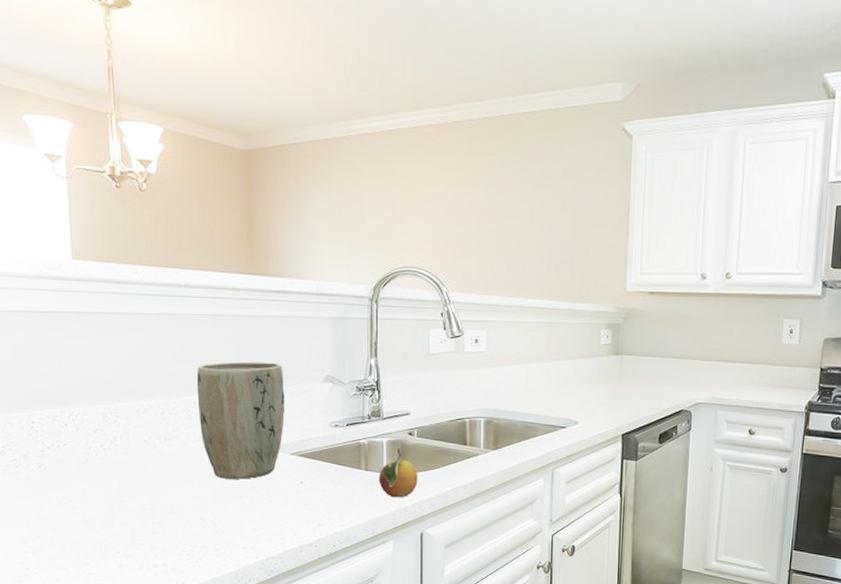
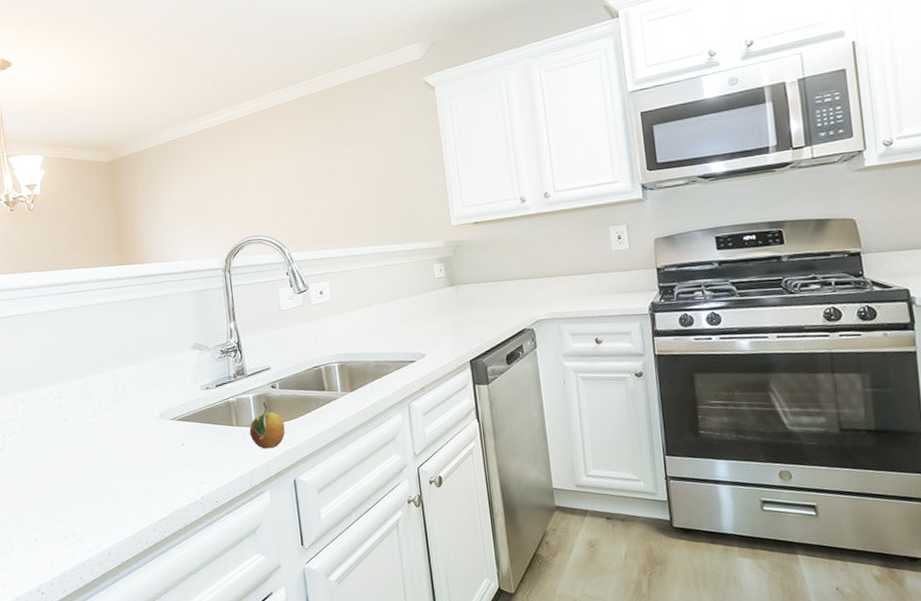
plant pot: present [196,361,286,479] -> none [85,338,162,450]

